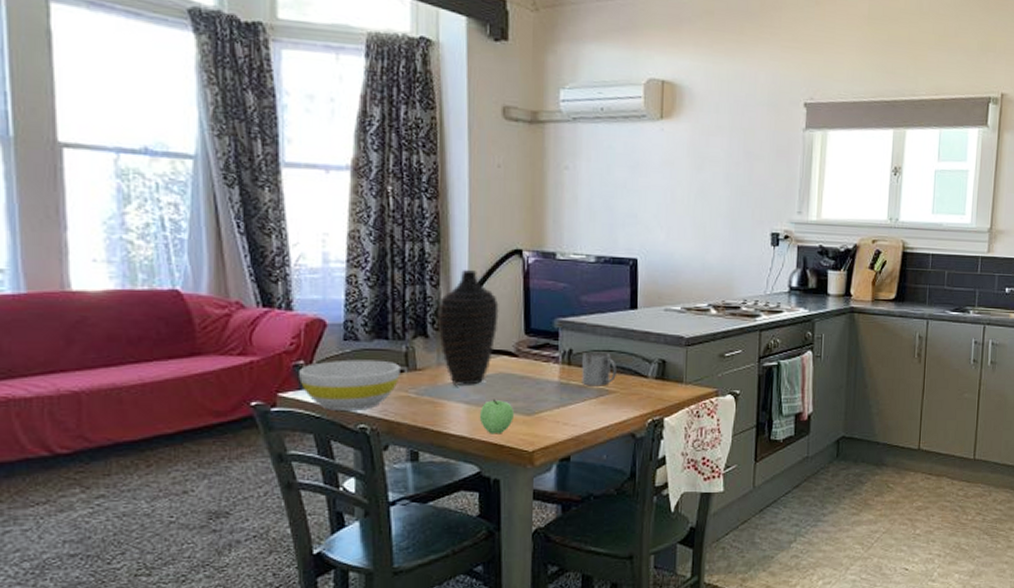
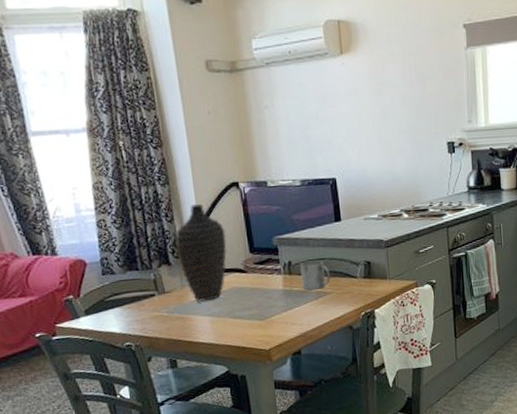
bowl: present [299,359,400,411] -> none [70,288,153,334]
apple: present [479,399,514,434] -> none [221,310,250,339]

